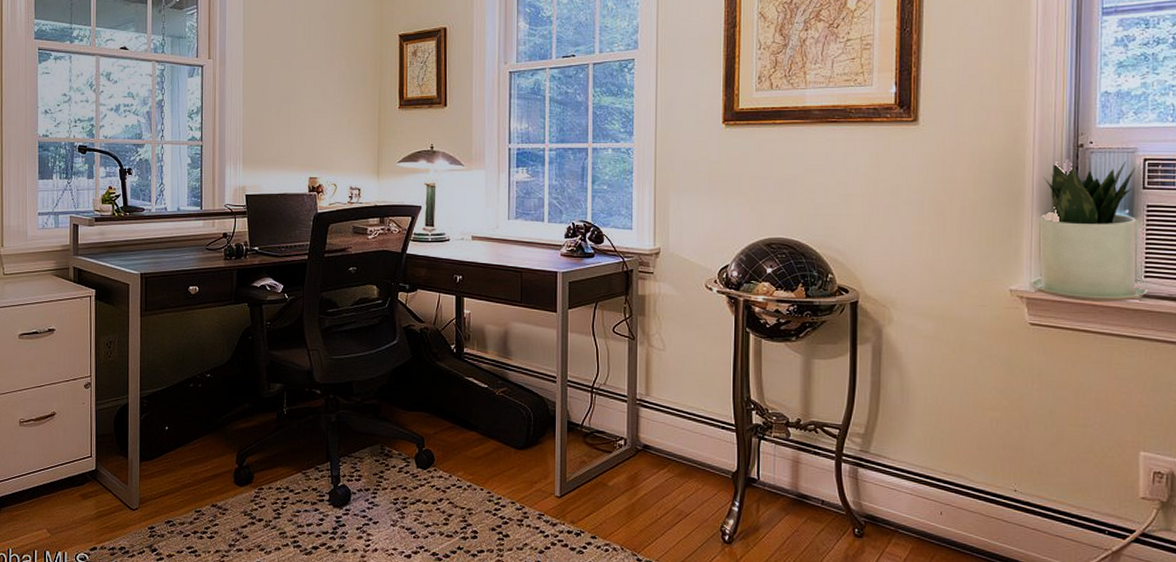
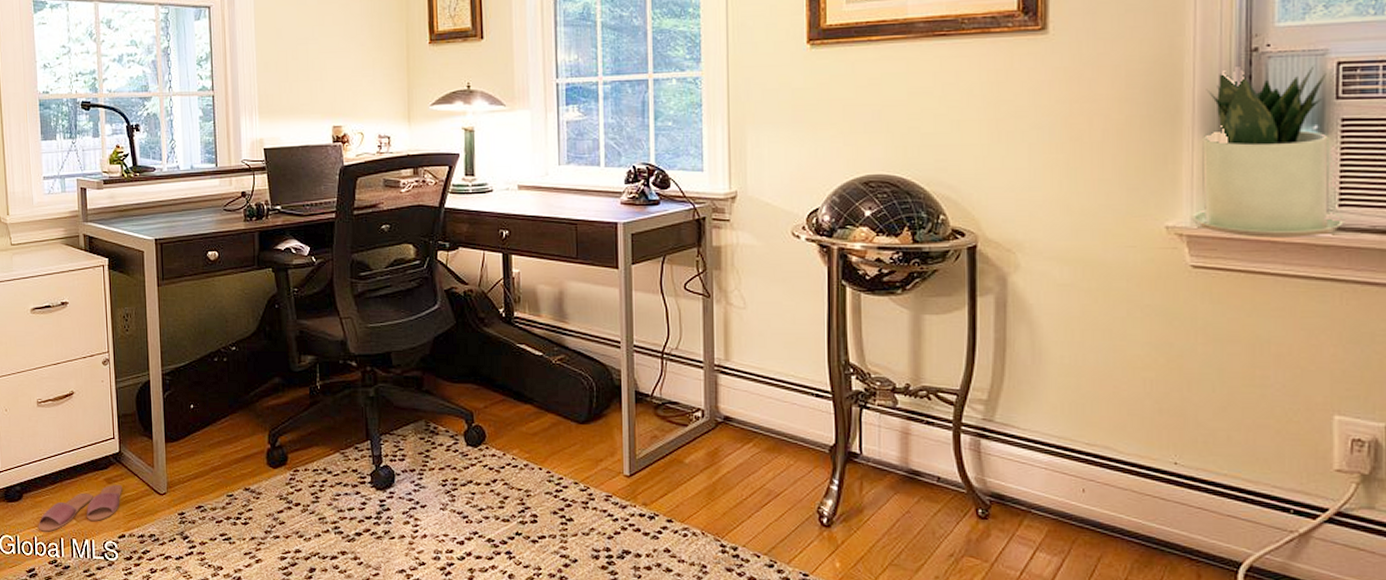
slippers: none [13,499,97,544] -> present [38,484,122,532]

